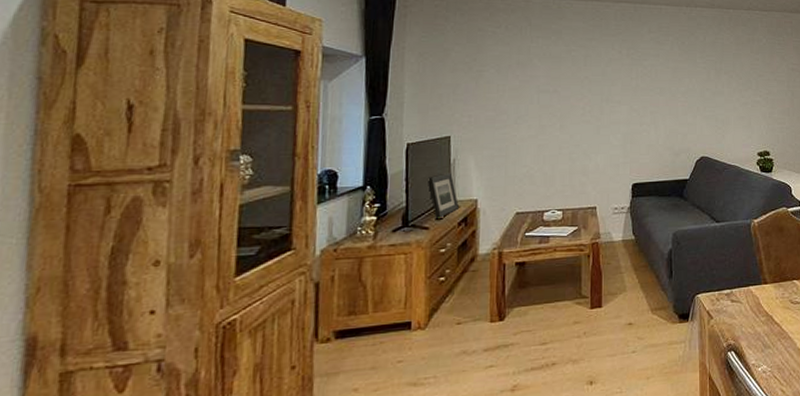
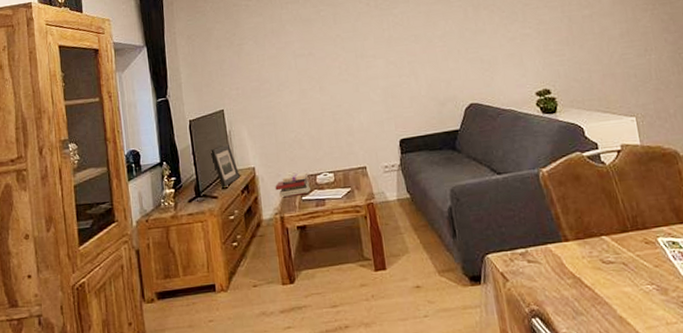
books: none [497,208,537,232] -> present [275,172,312,197]

